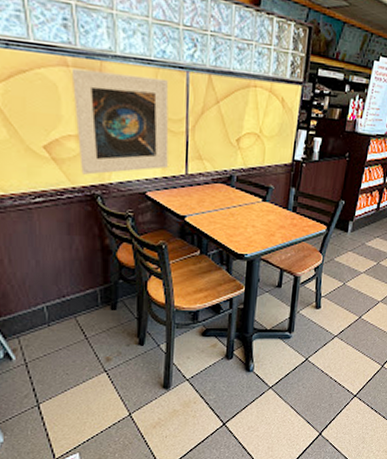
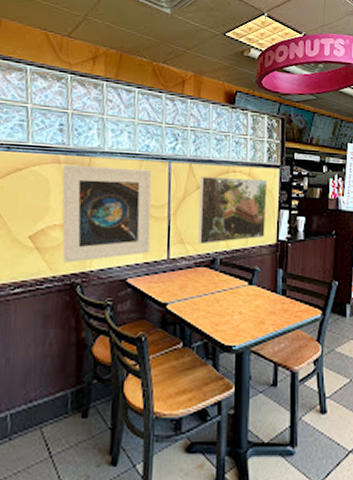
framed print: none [216,90,288,162] -> present [198,177,267,245]

